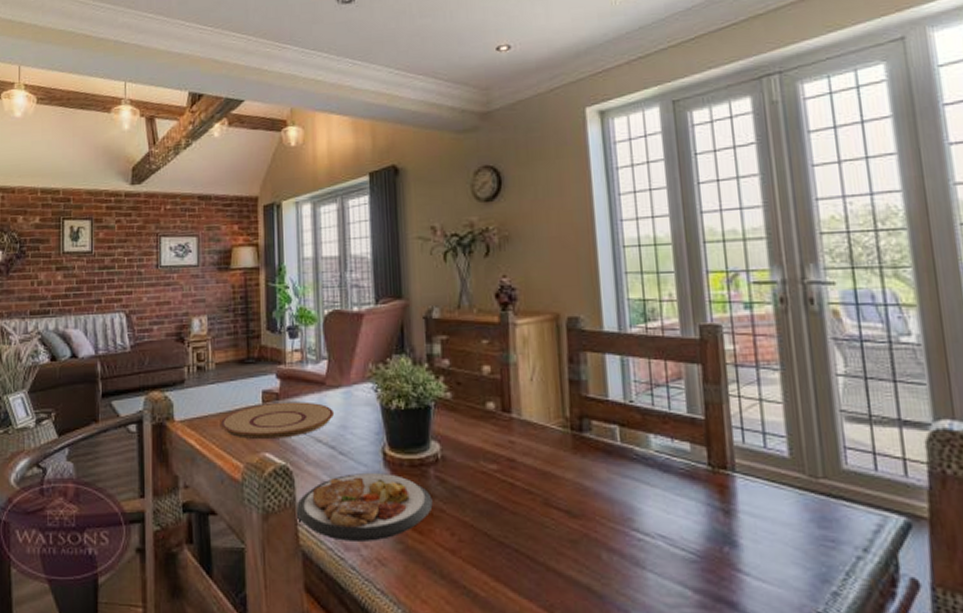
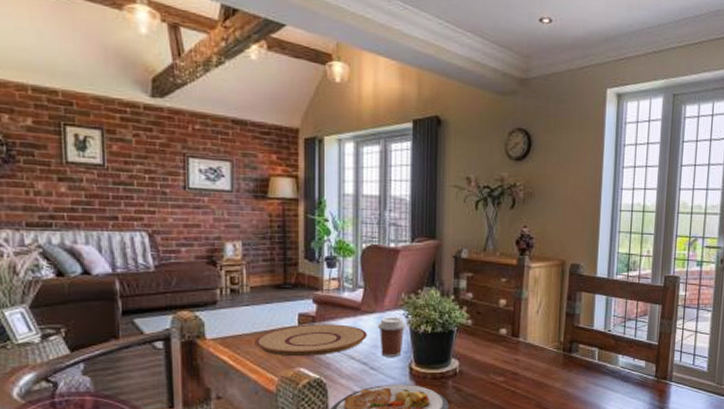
coffee cup: none [344,391,376,439] -> present [377,317,407,357]

